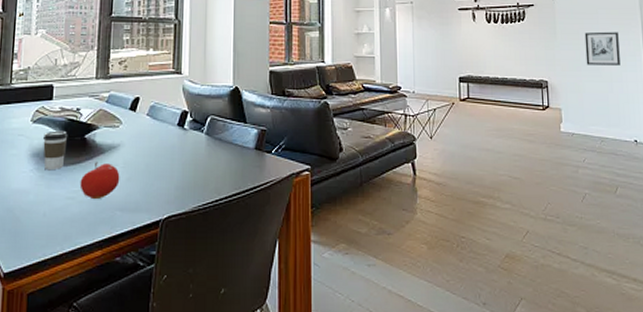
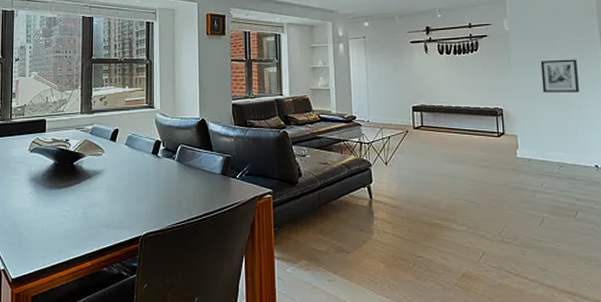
coffee cup: present [42,130,68,169] -> none [38,158,59,192]
fruit: present [79,161,120,200] -> none [71,184,104,218]

